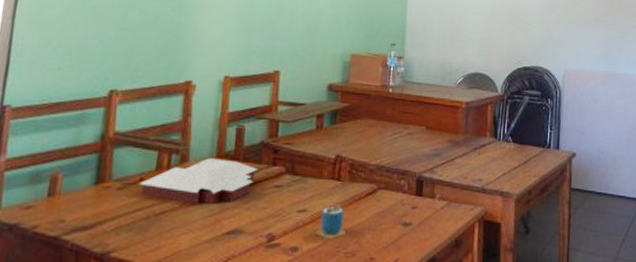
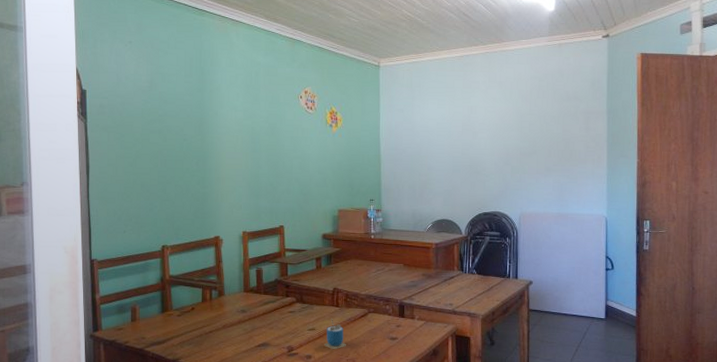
books: present [139,158,257,205] -> none [192,292,275,326]

